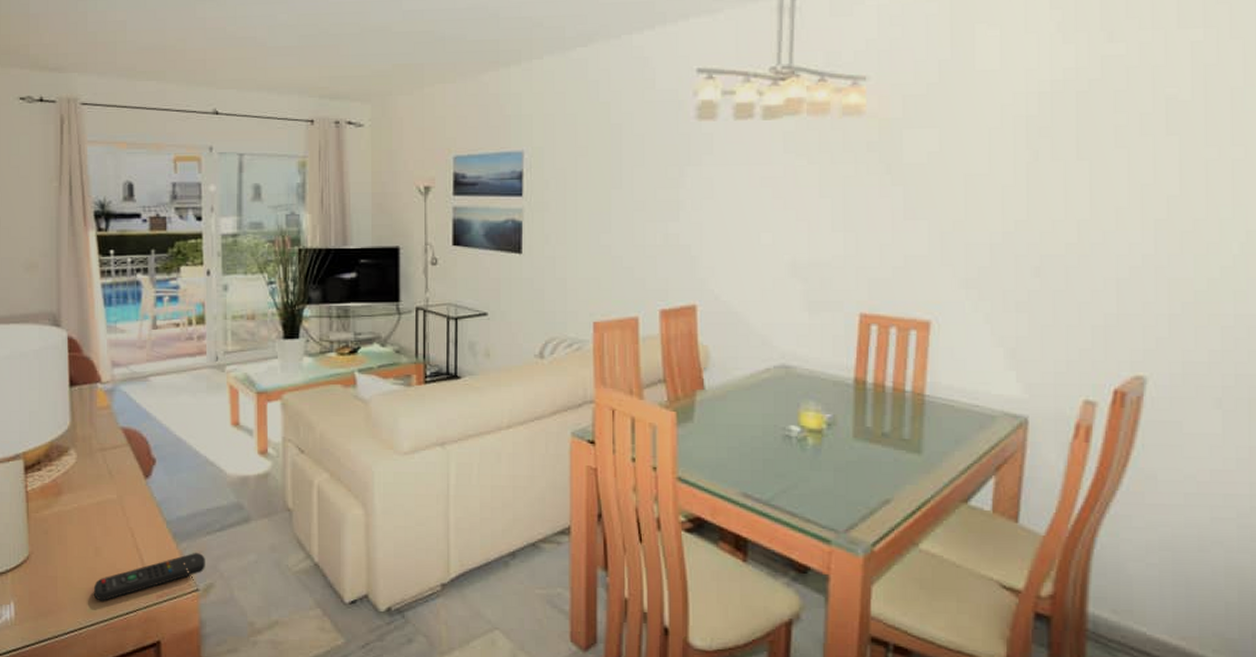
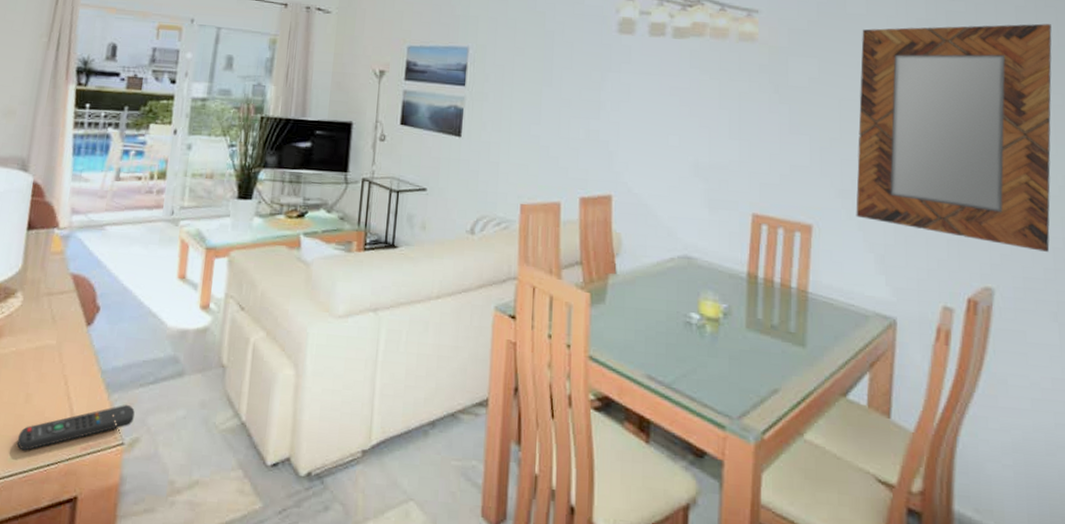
home mirror: none [982,60,1237,332] -> present [856,23,1052,252]

